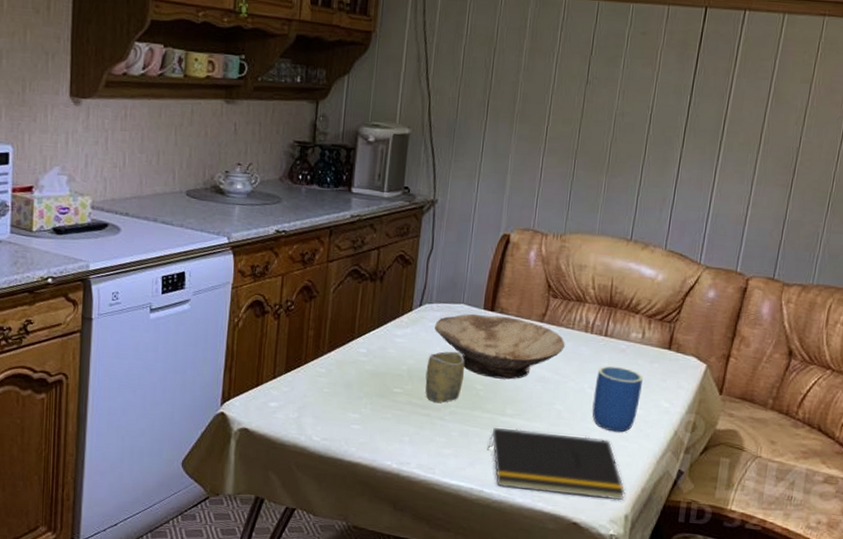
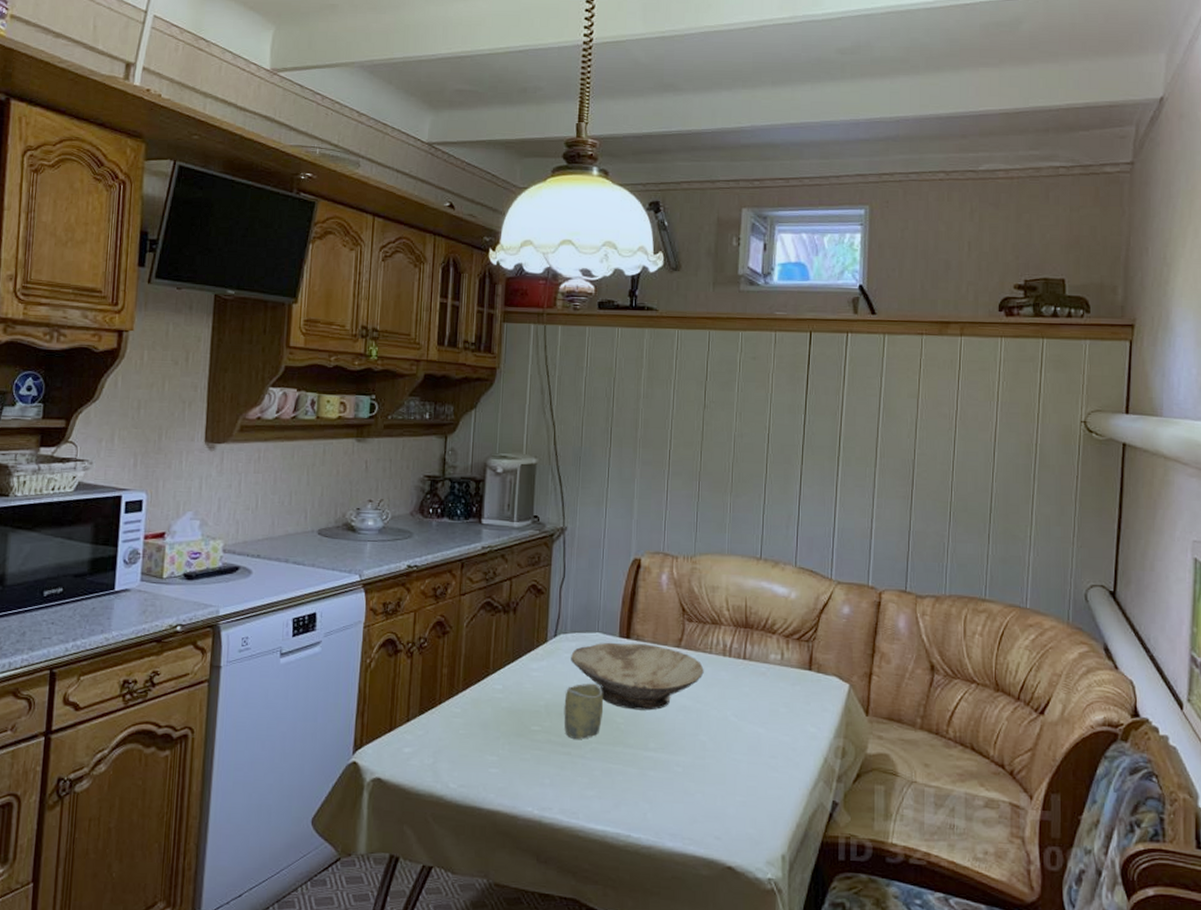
notepad: present [487,428,626,501] -> none [632,764,780,839]
mug: present [592,365,643,433] -> none [737,690,786,763]

